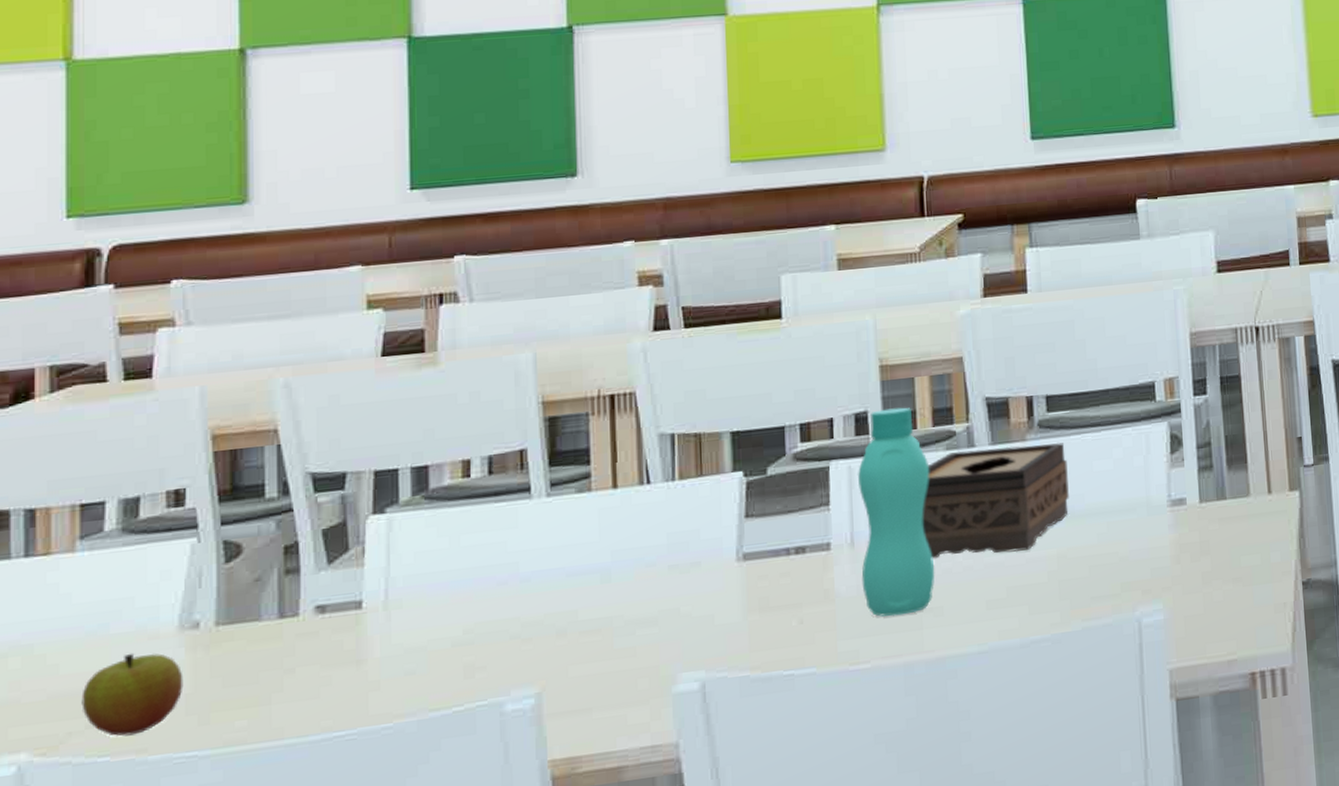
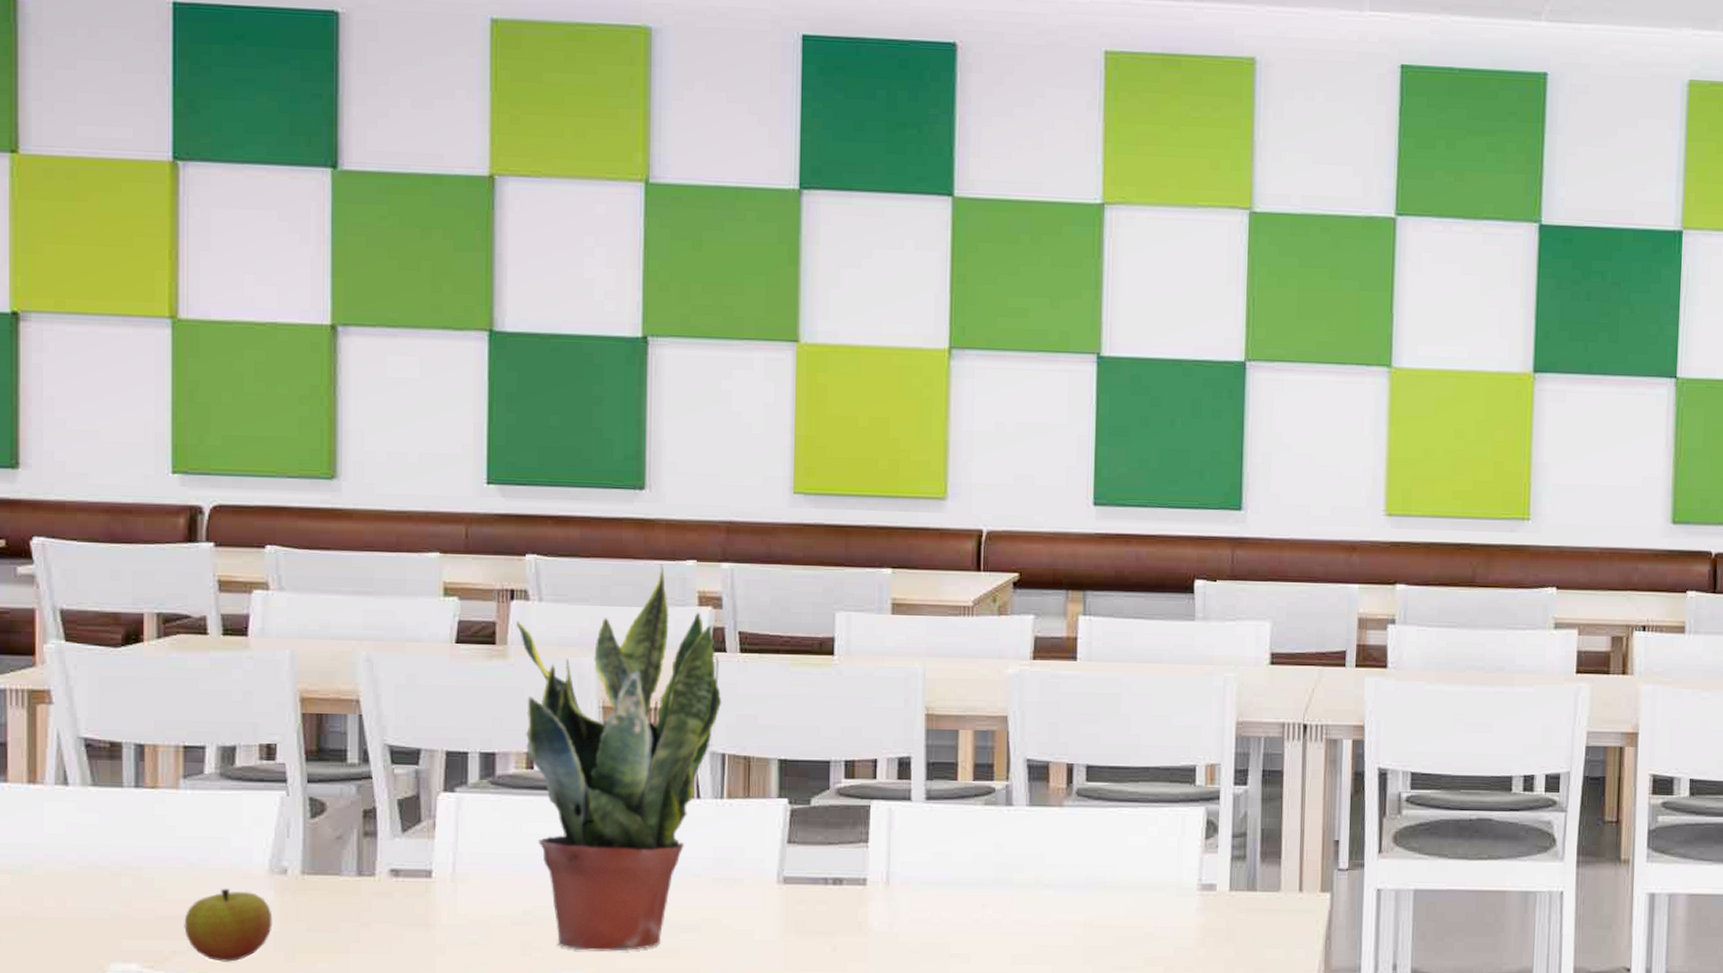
potted plant: none [445,248,668,664] -> present [516,563,722,952]
bottle: present [857,407,935,617] -> none [894,757,966,957]
tissue box: present [921,442,1069,559] -> none [956,807,1102,912]

